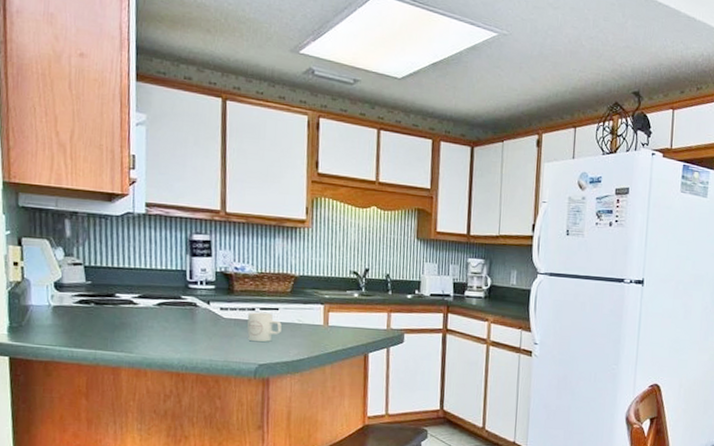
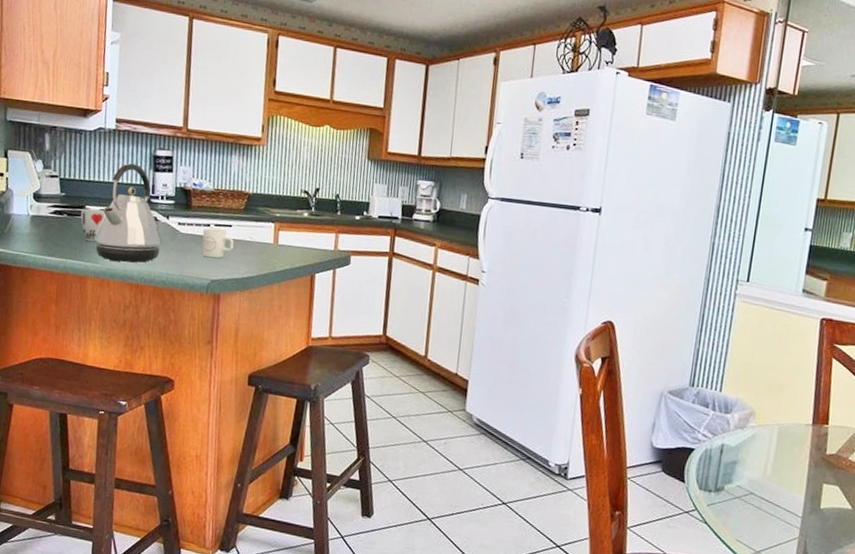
cup: none [110,296,139,332] -> present [81,208,106,243]
kettle: none [126,248,204,350] -> present [93,163,162,262]

